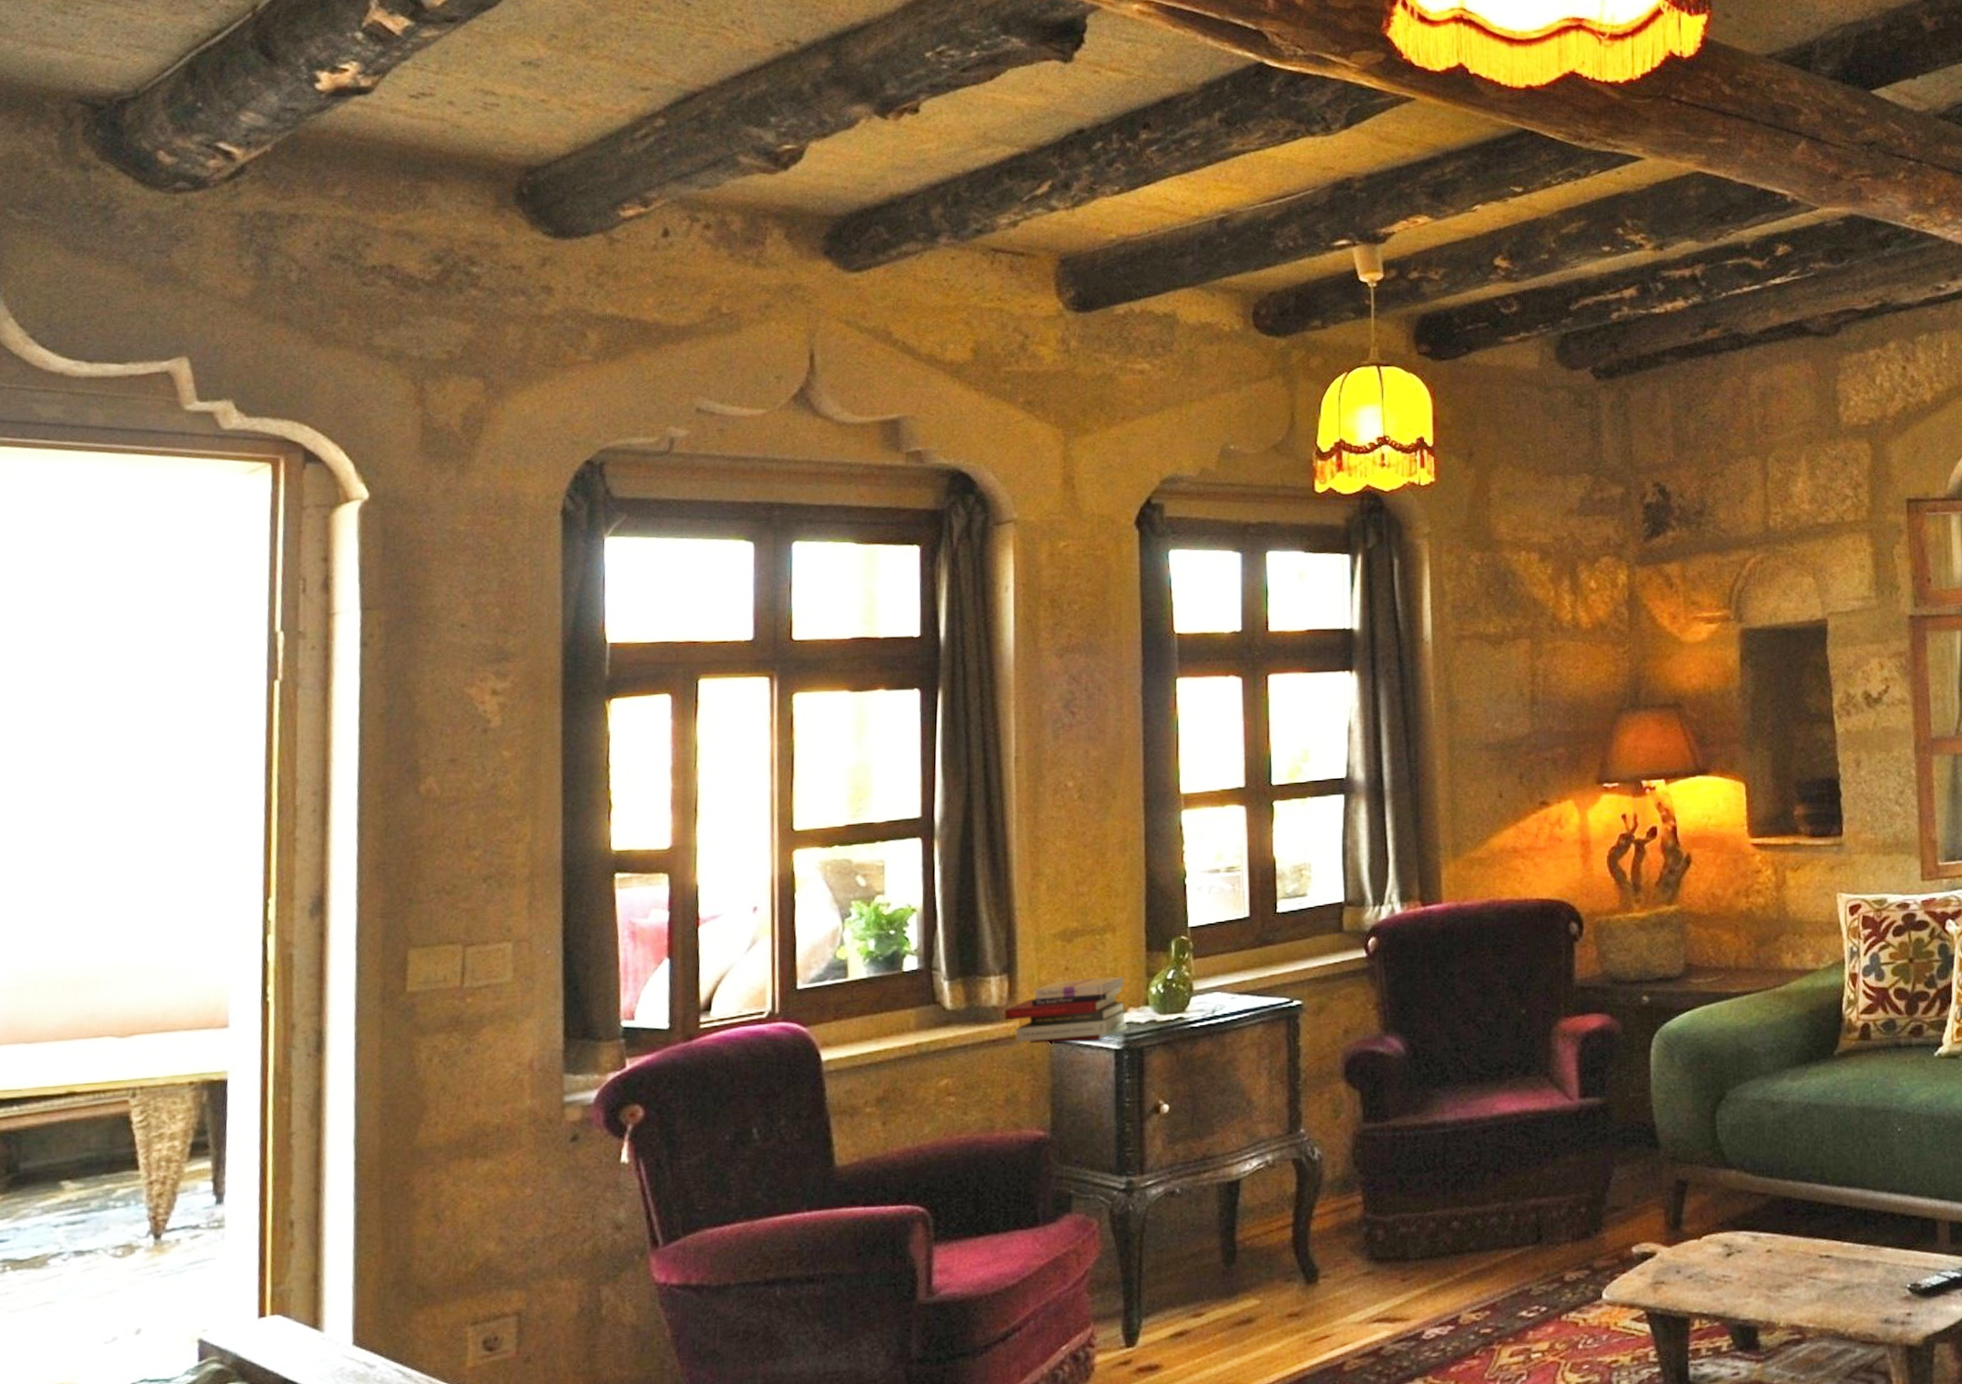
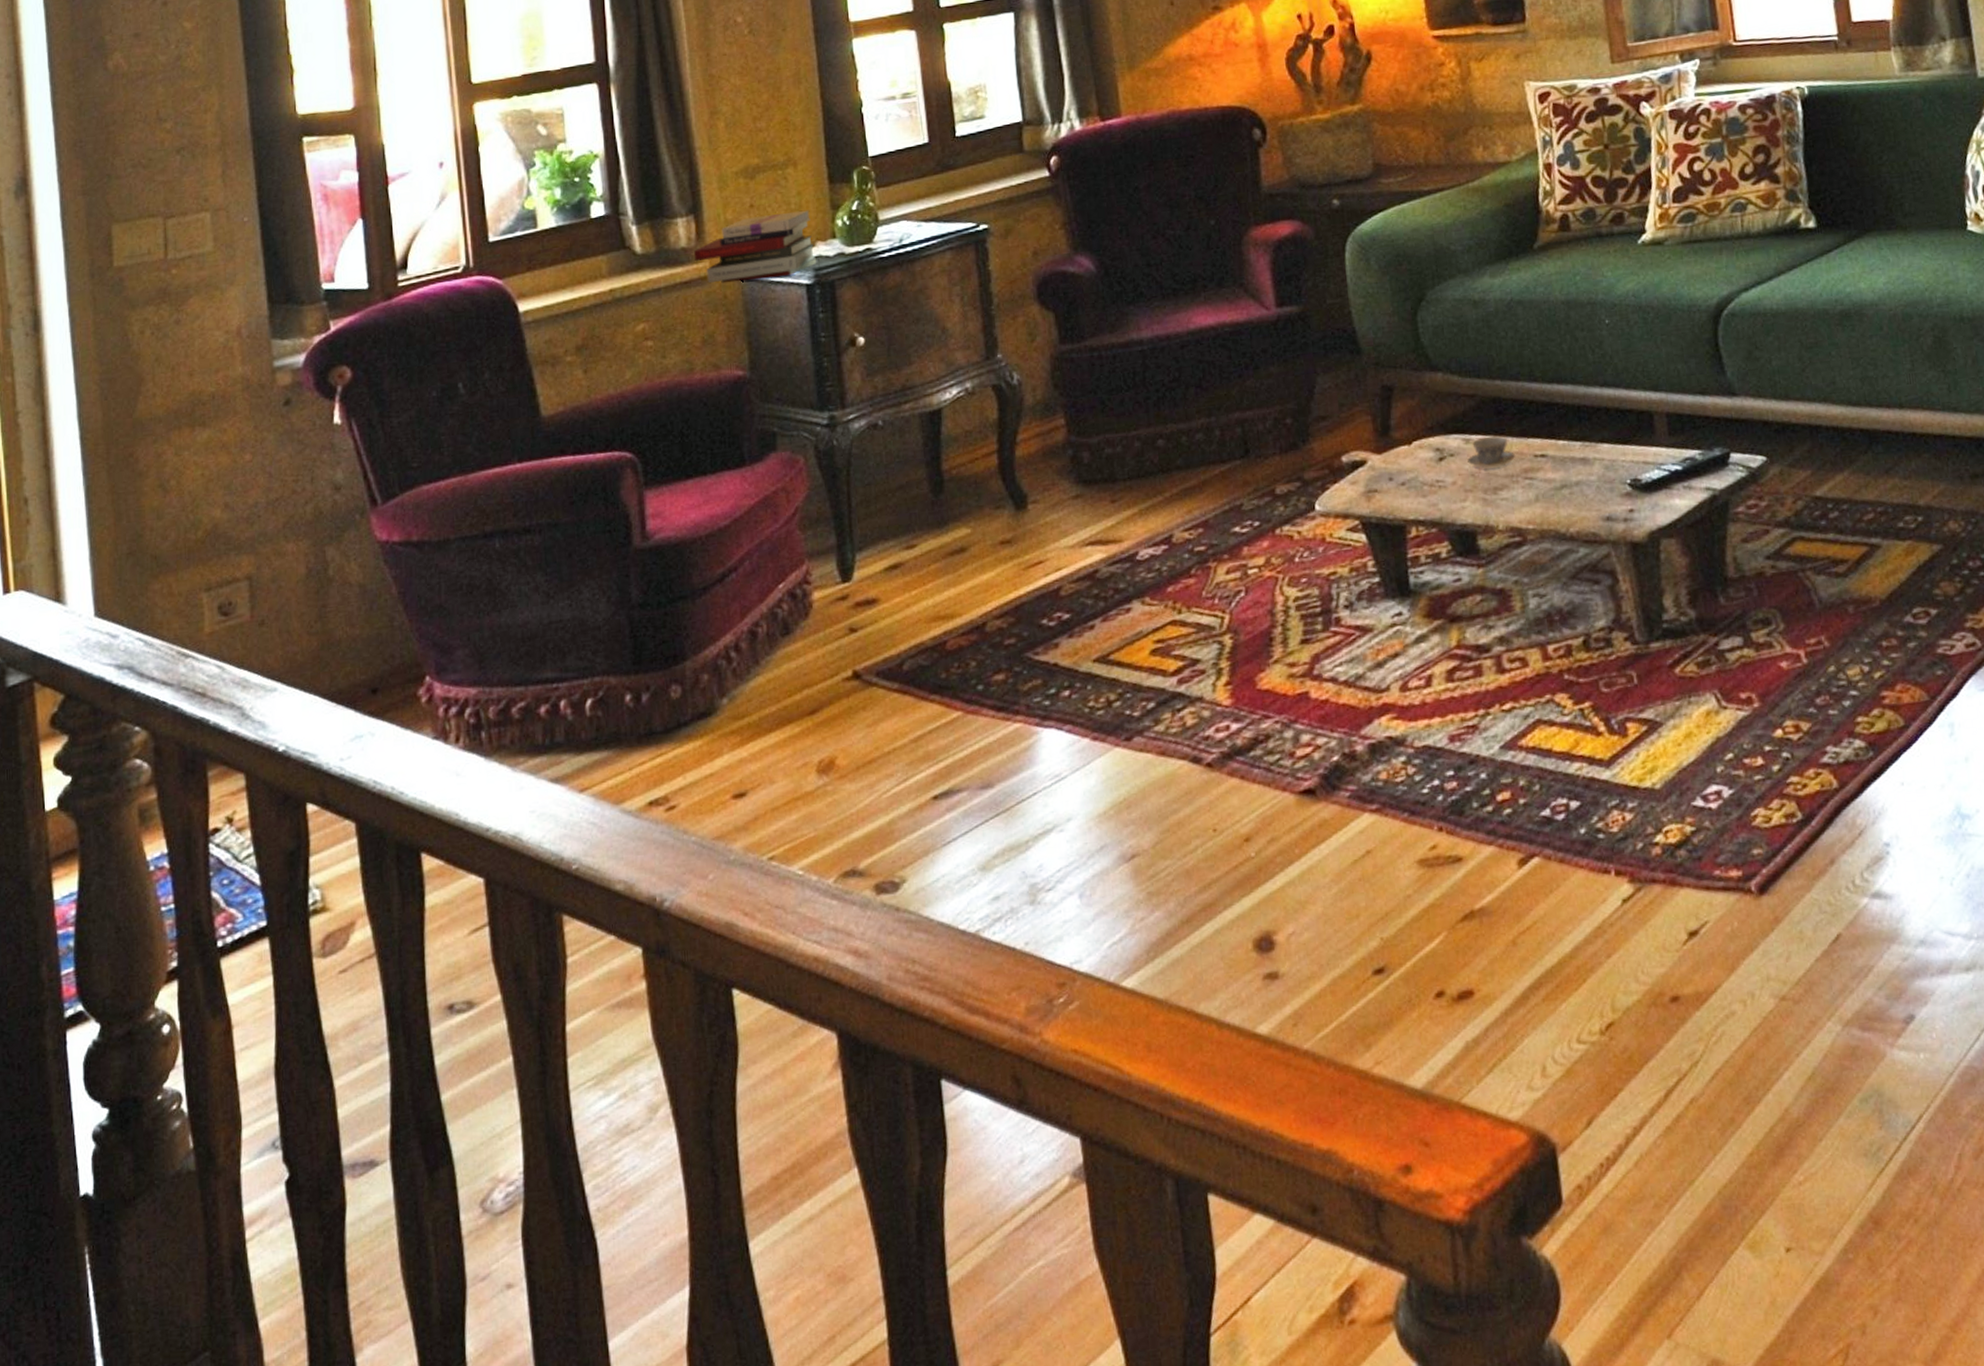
teacup: none [1754,1235,1802,1267] -> present [1467,436,1516,469]

